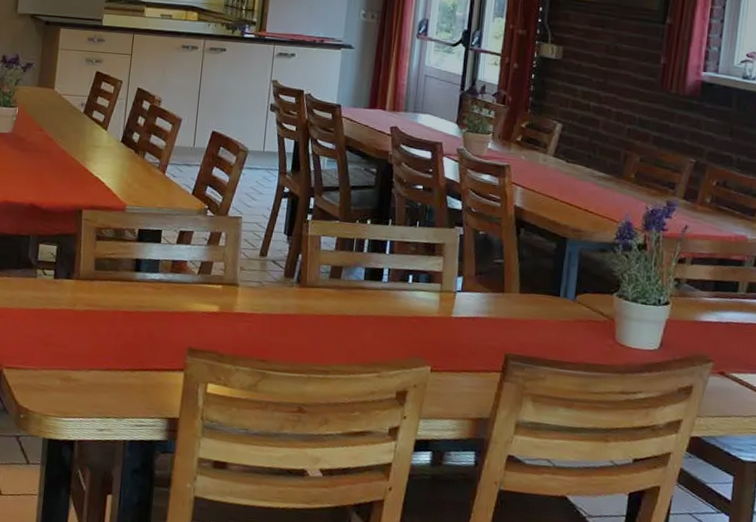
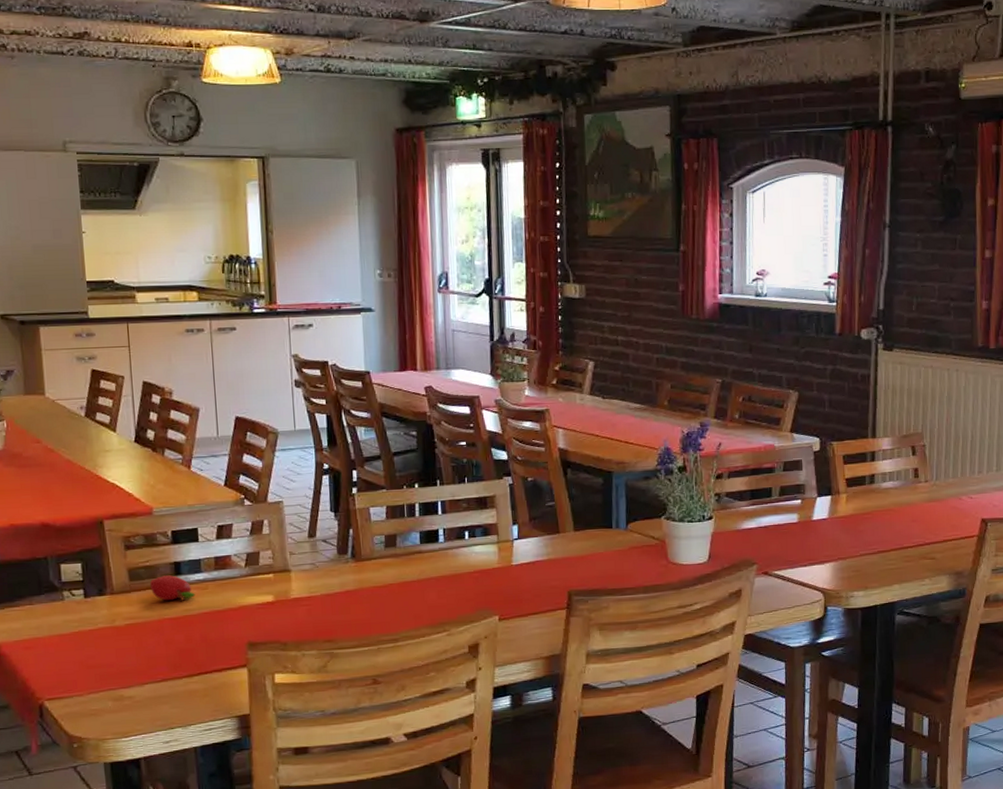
fruit: none [111,270,150,297] -> present [149,575,195,601]

